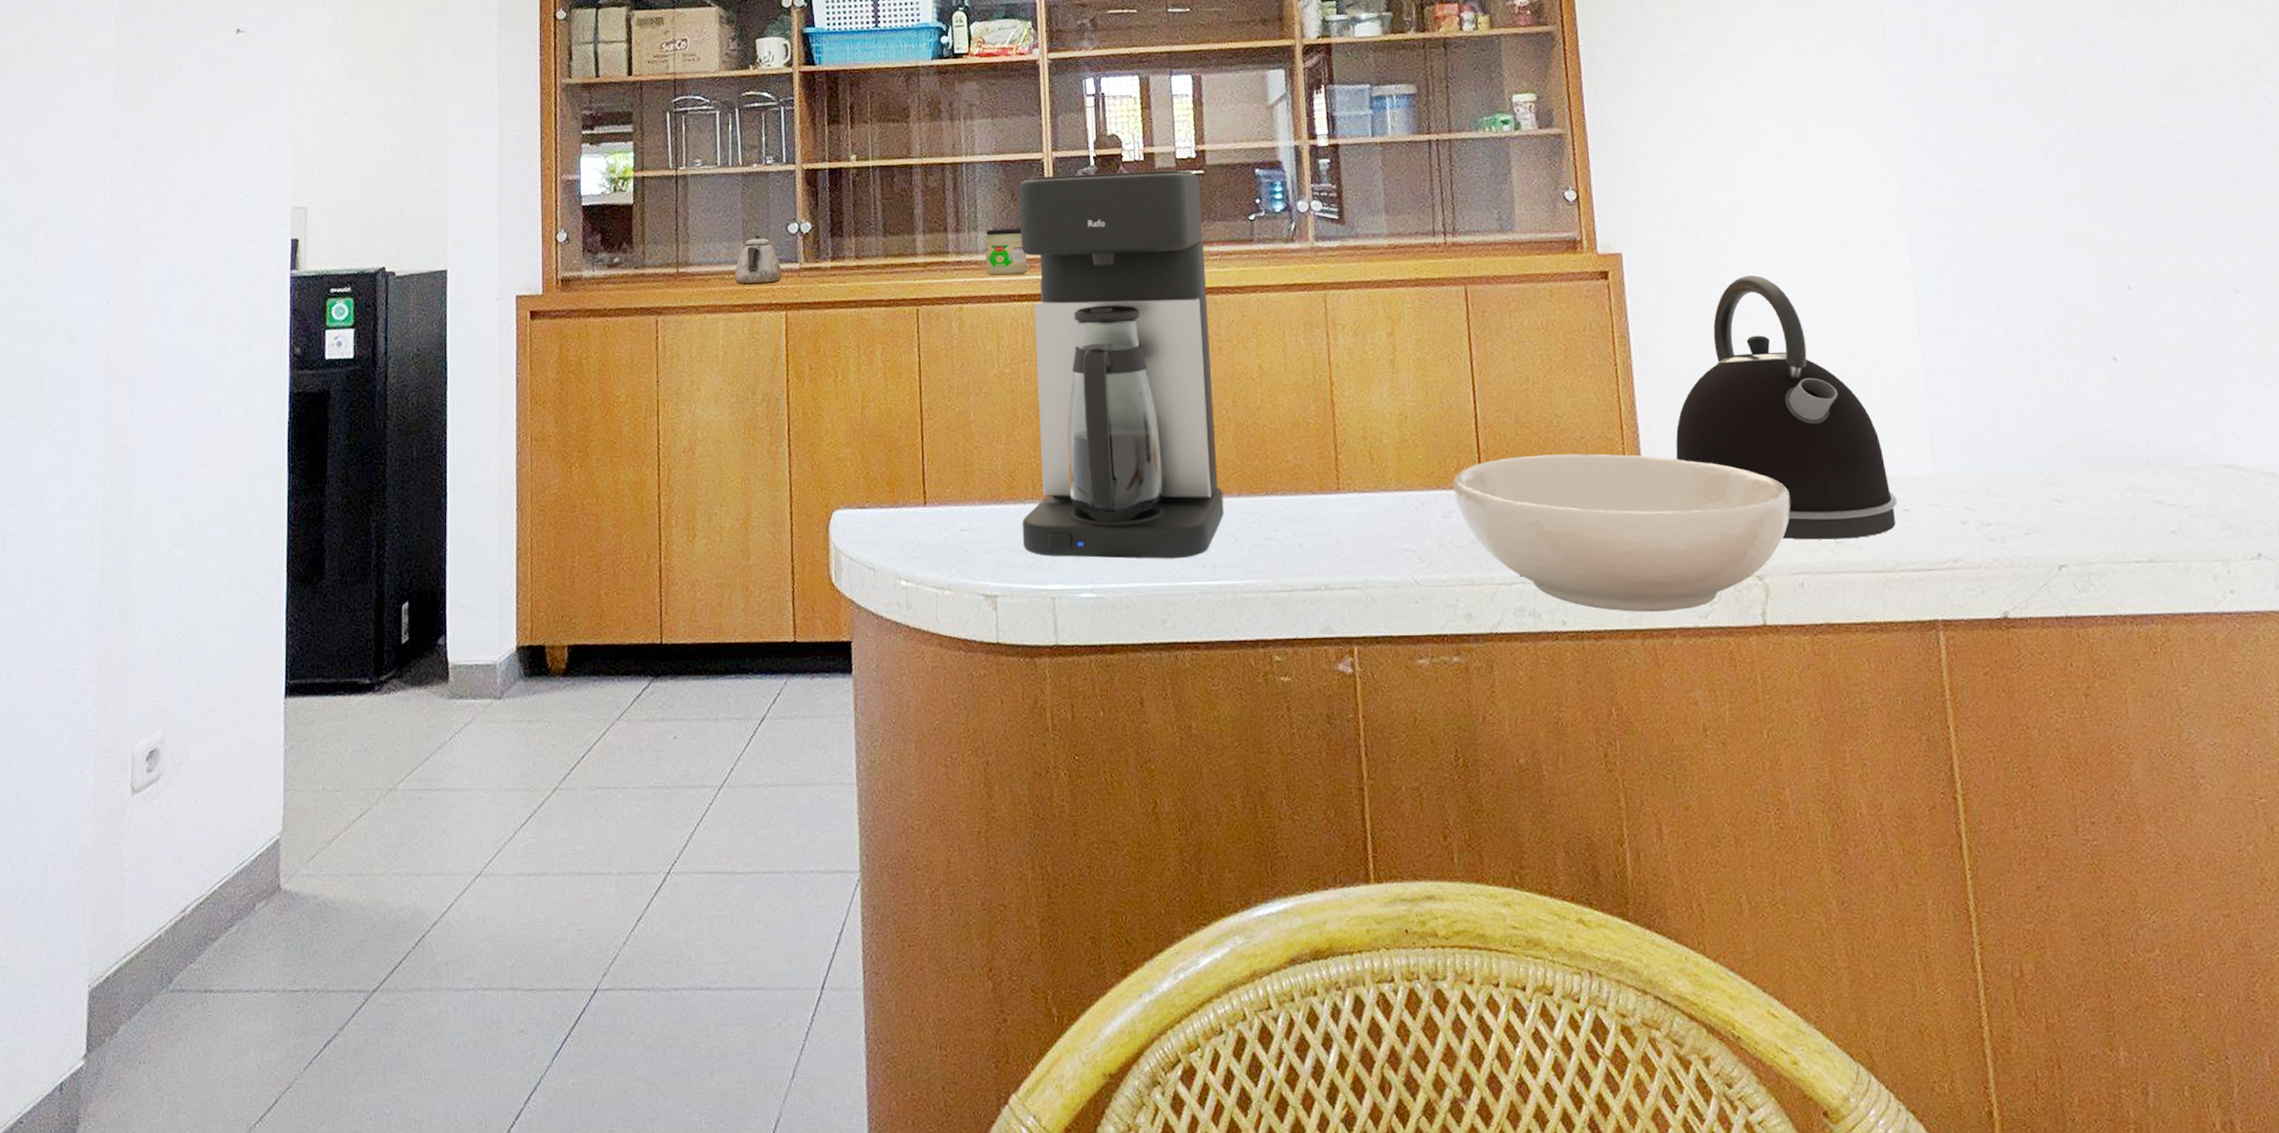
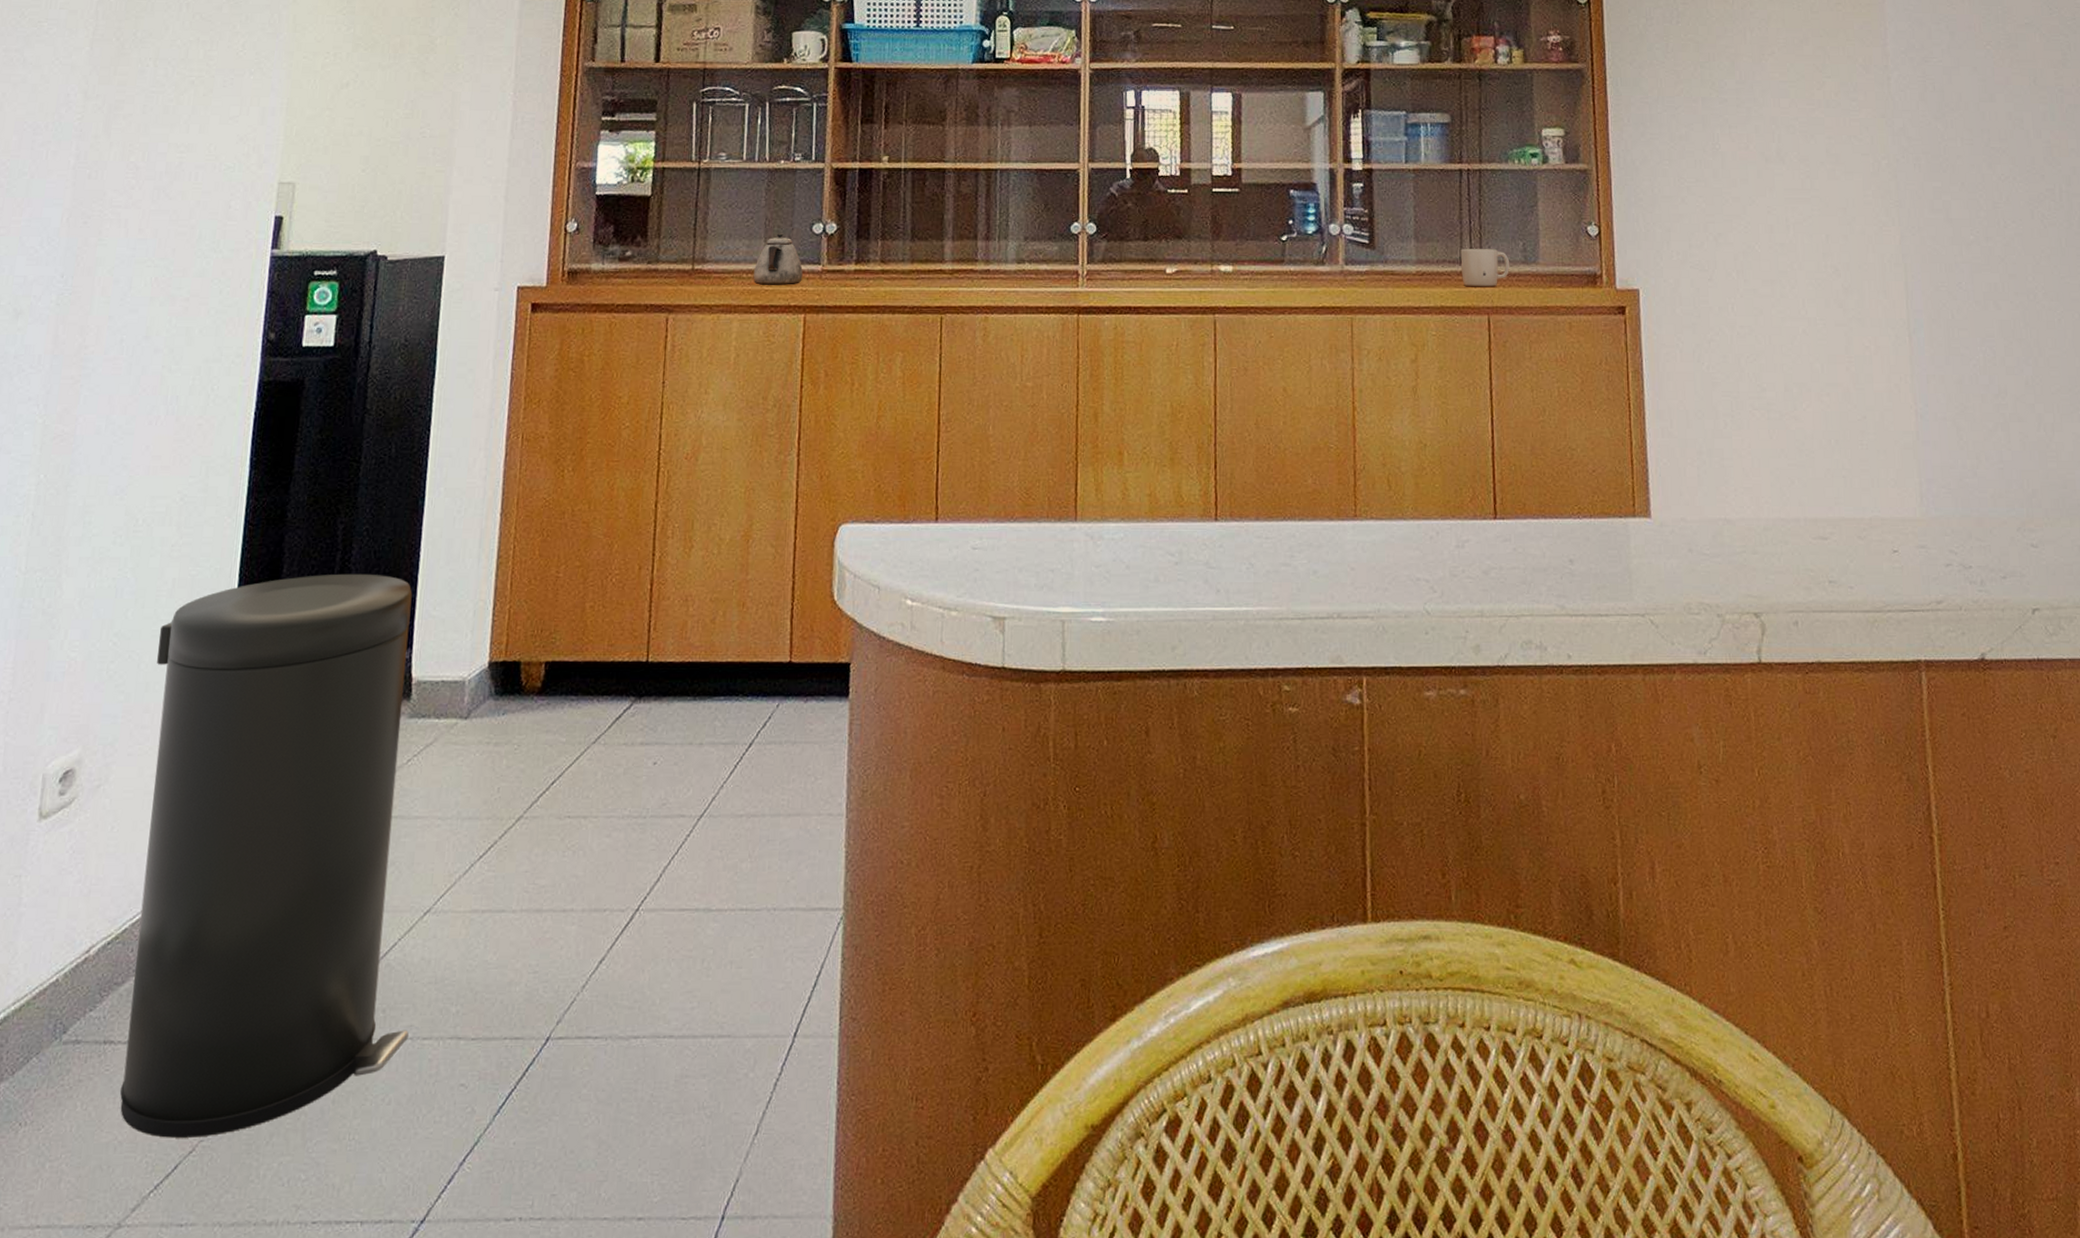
pedal bin: none [221,567,470,1076] -> present [120,573,412,1138]
jar: present [984,229,1028,276] -> none [1014,239,1057,286]
coffee maker: present [1019,170,1224,559] -> none [1035,186,1241,583]
mug: none [1433,219,1486,258] -> present [1460,249,1510,287]
bowl: present [1452,453,1791,612] -> none [1467,487,1788,647]
kettle: present [1675,276,1897,540] -> none [1682,316,1887,578]

